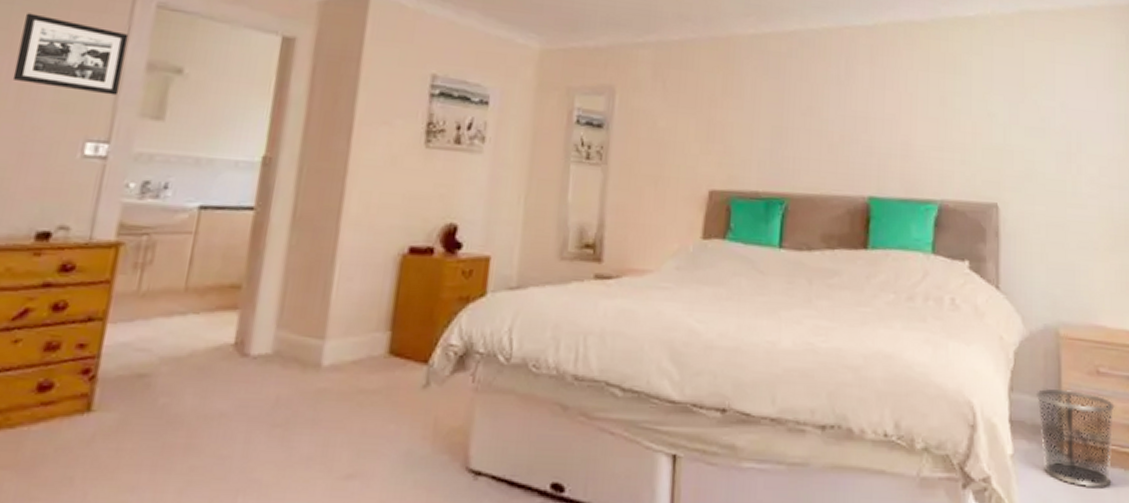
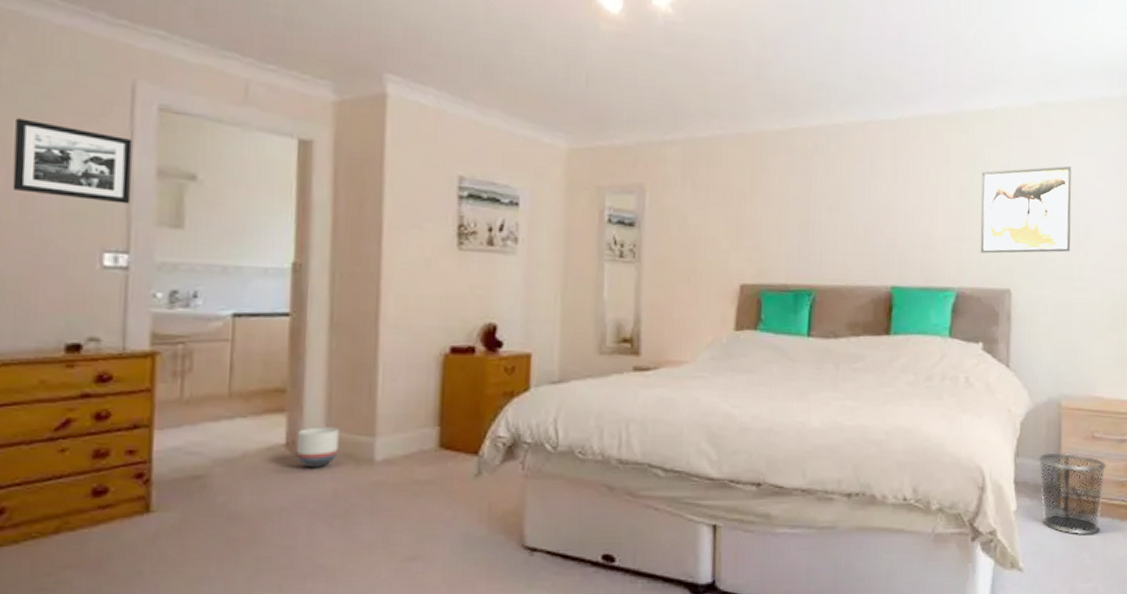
planter: none [244,326,290,370] -> present [296,427,340,467]
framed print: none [962,75,1061,166] -> present [980,166,1072,254]

